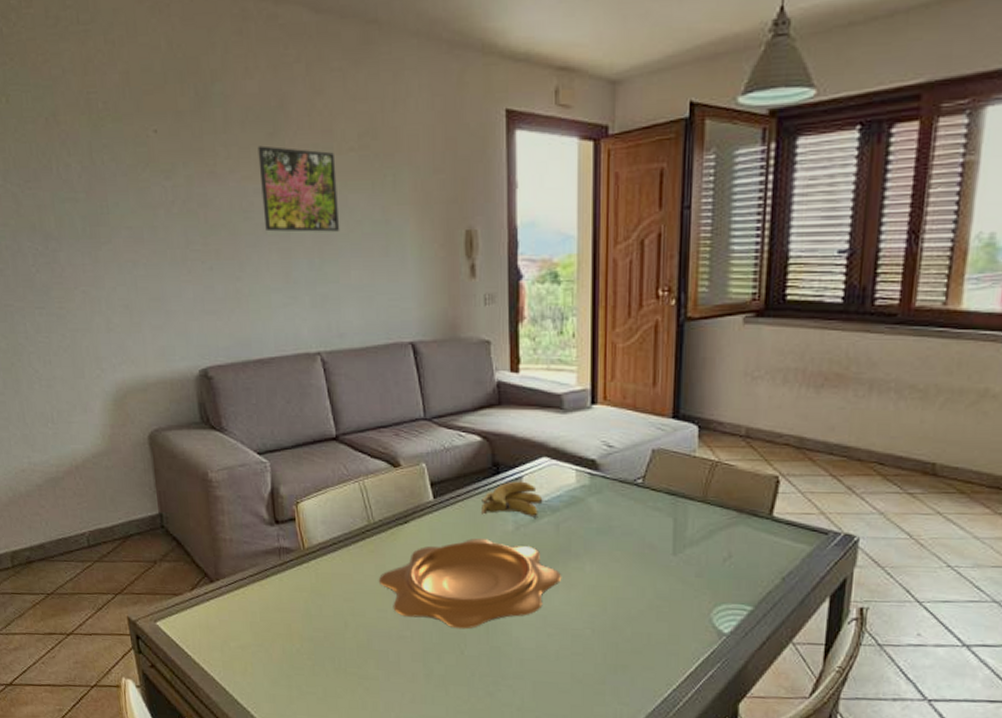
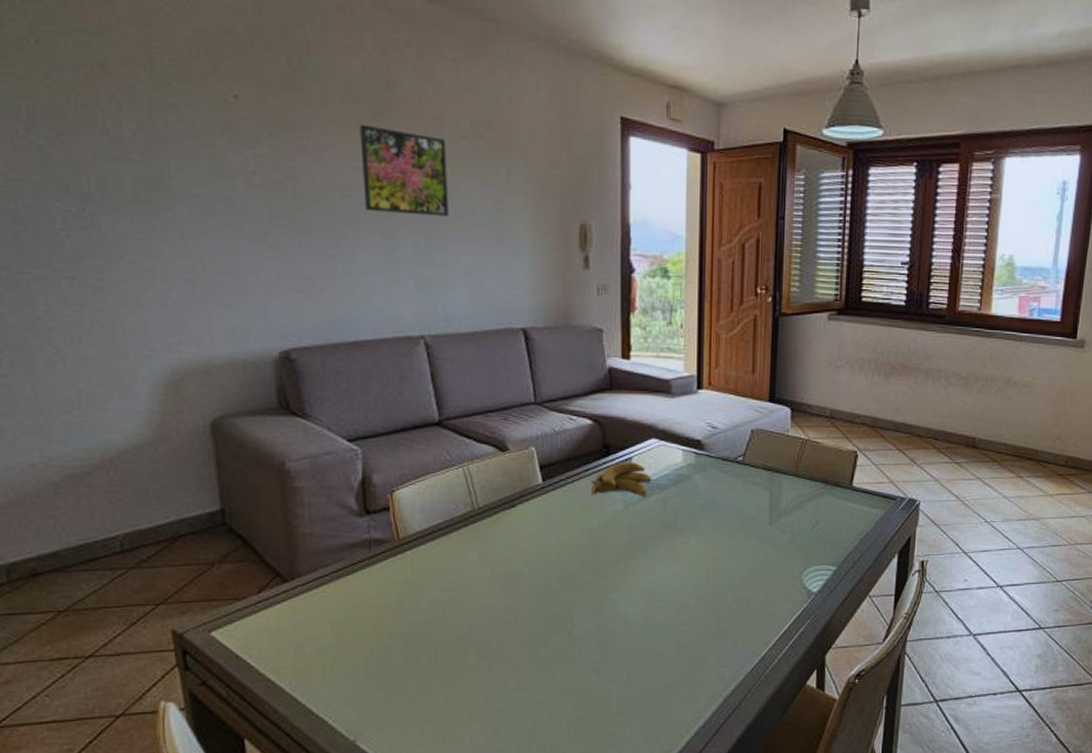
decorative bowl: present [378,538,562,629] -> none [481,519,669,610]

